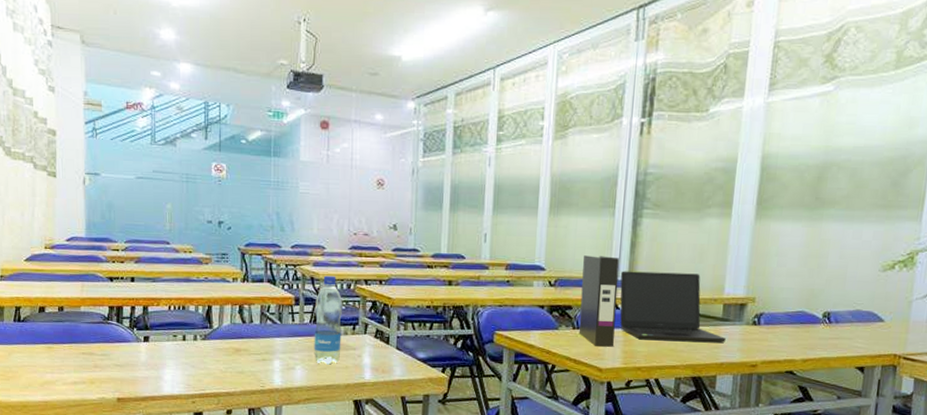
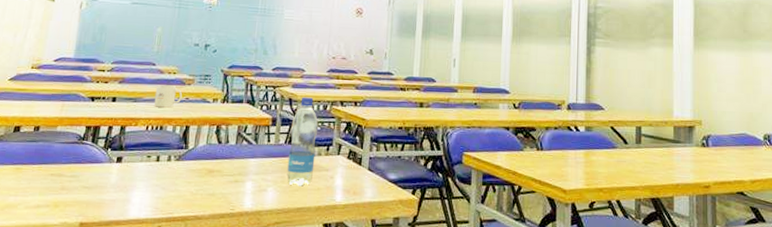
mug: none [173,264,202,288] -> present [154,85,183,108]
binder: present [578,255,619,347] -> none [542,80,577,168]
laptop: present [620,271,726,342] -> none [578,94,679,164]

